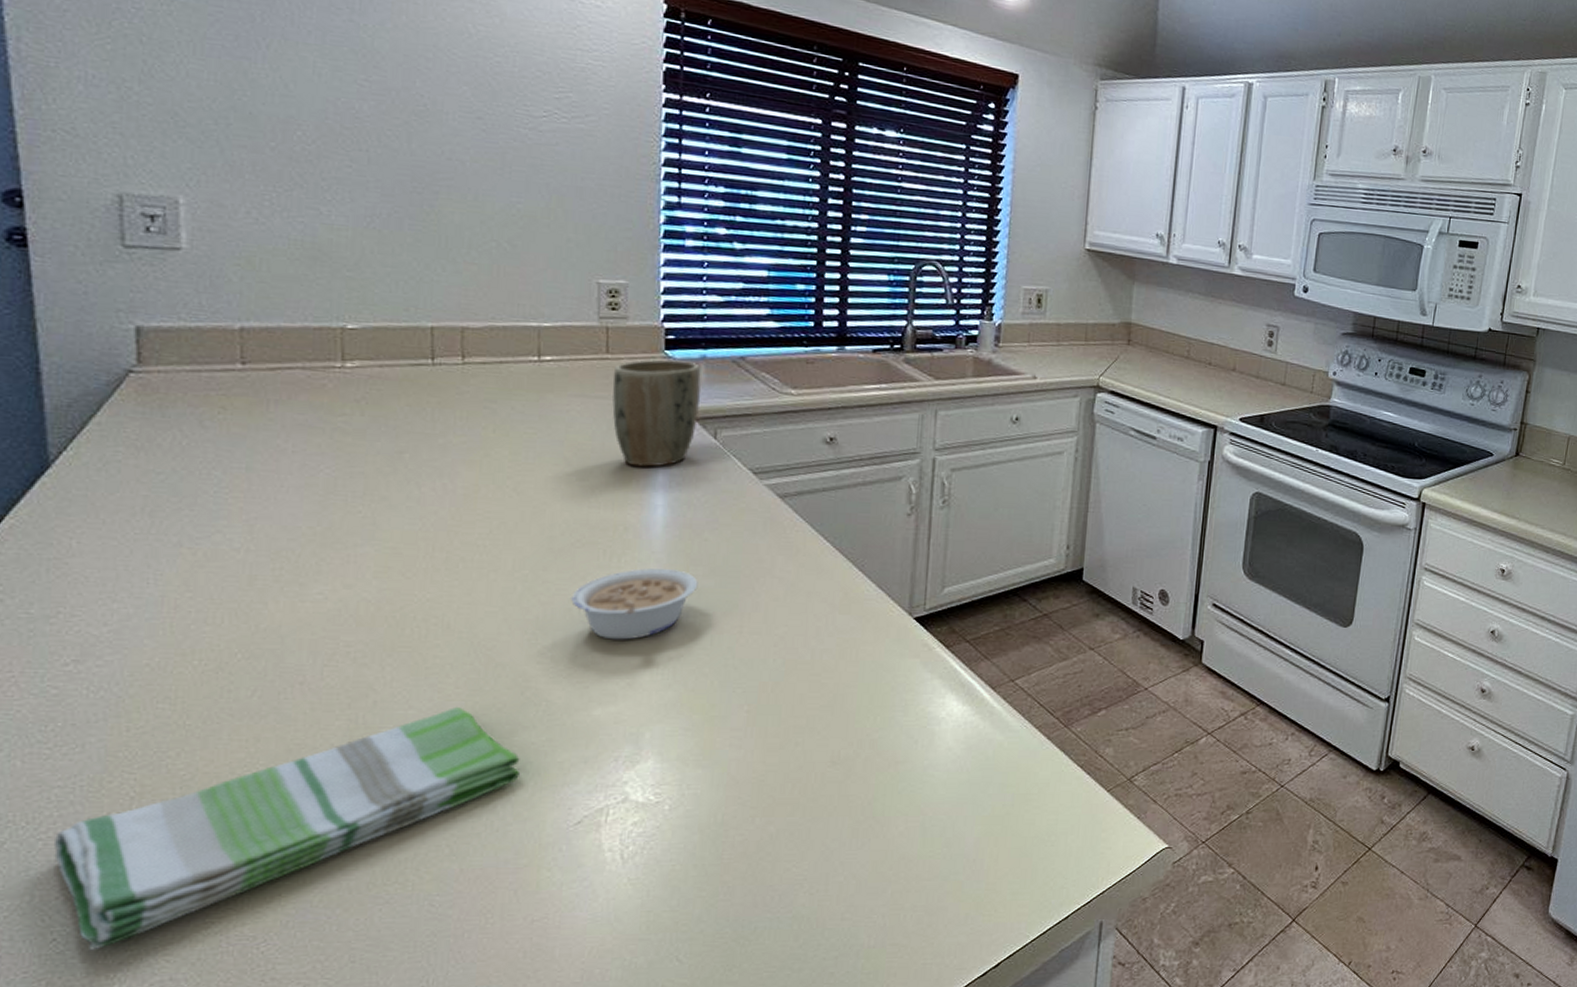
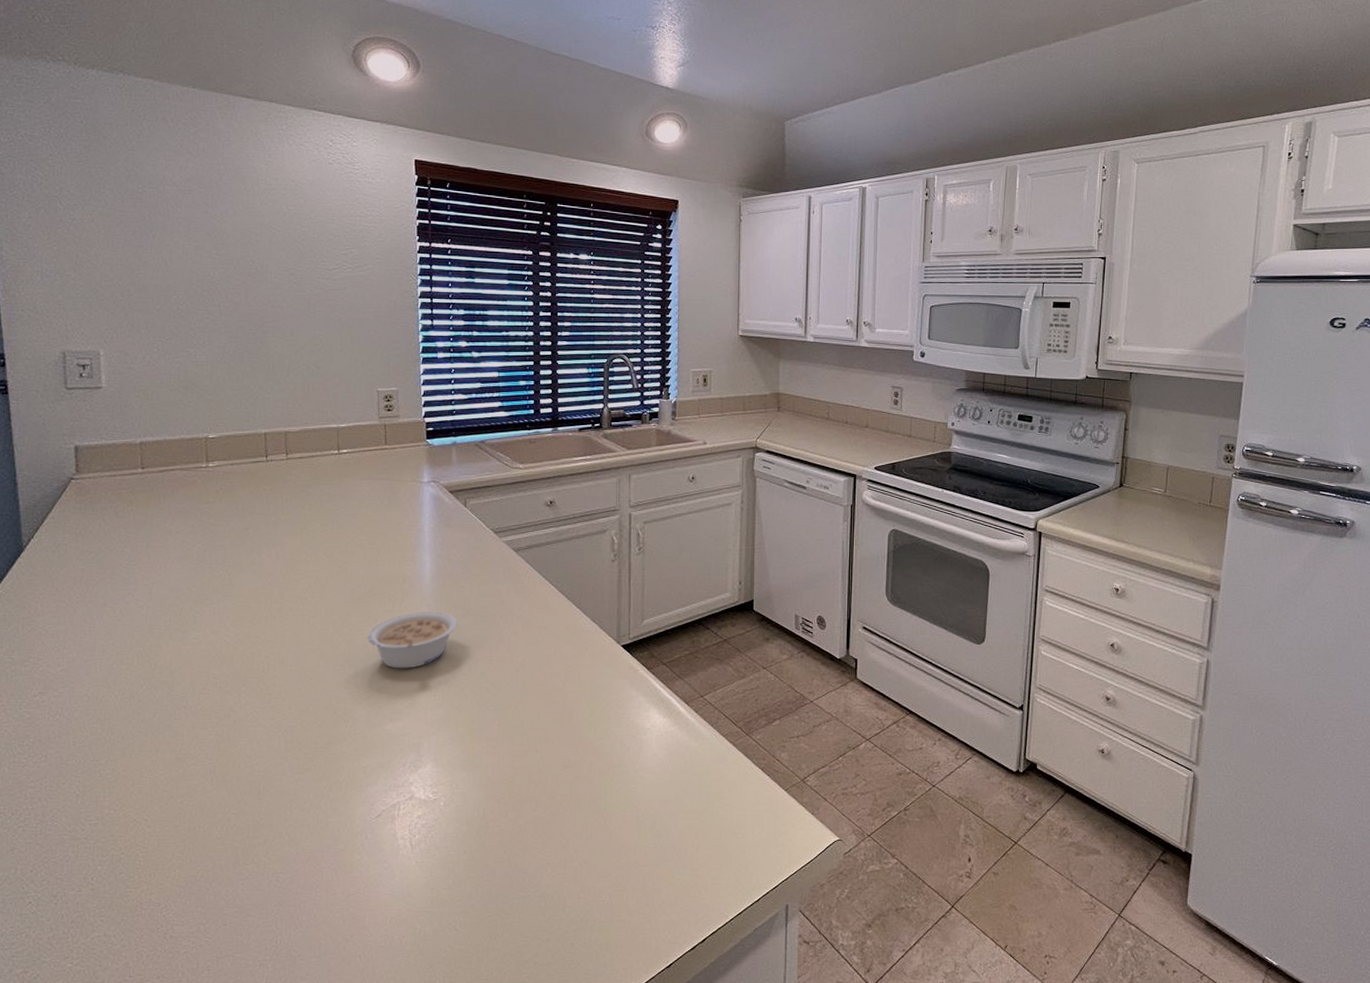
dish towel: present [54,706,520,951] -> none [29,723,336,912]
plant pot: present [611,359,701,467] -> none [390,447,454,531]

